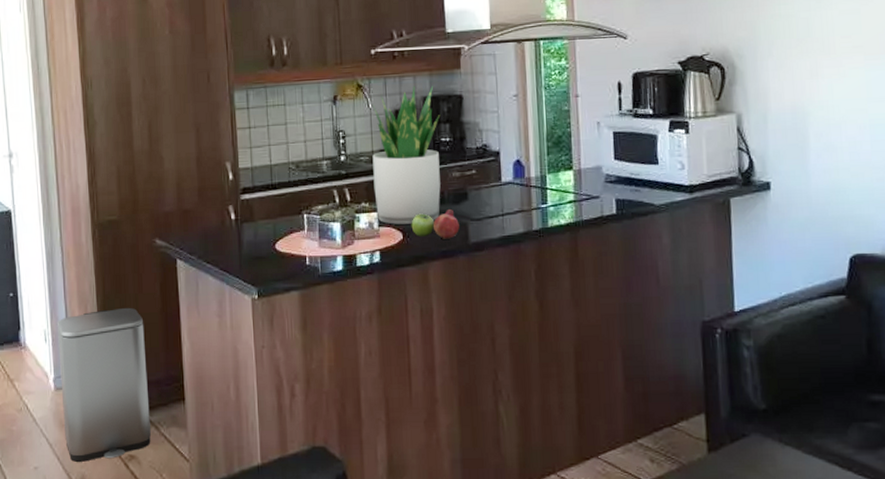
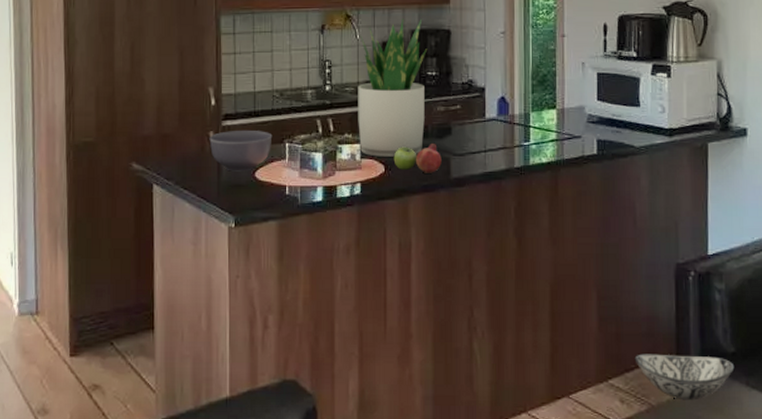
pedal bin: present [57,307,151,462] -> none [24,232,117,390]
bowl: none [228,202,291,244] -> present [209,130,273,172]
decorative bowl: none [663,412,767,457] -> present [634,354,735,399]

